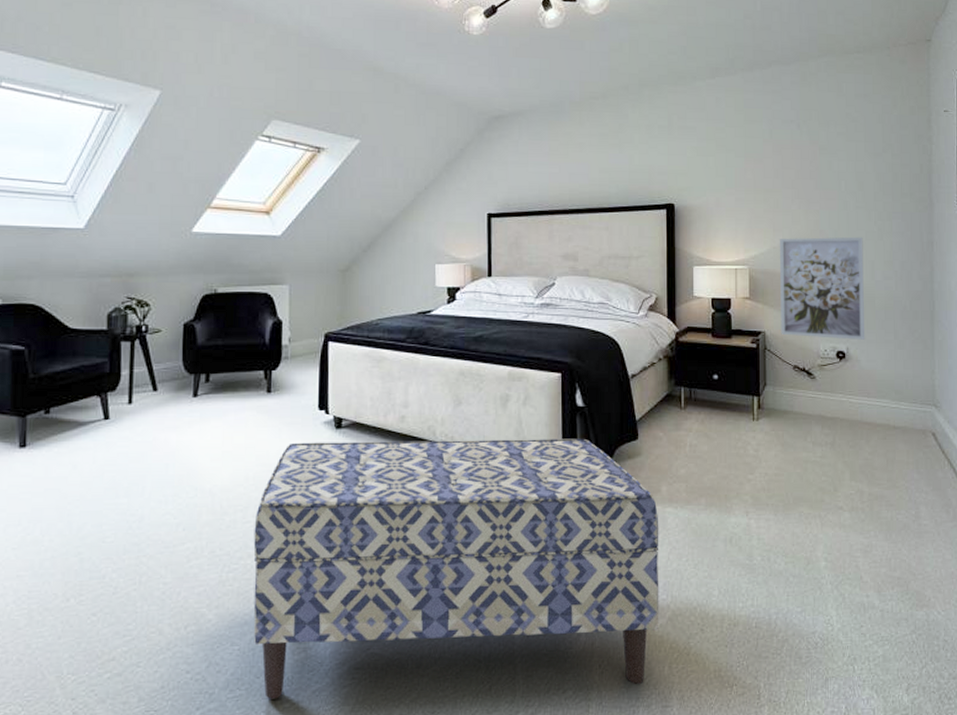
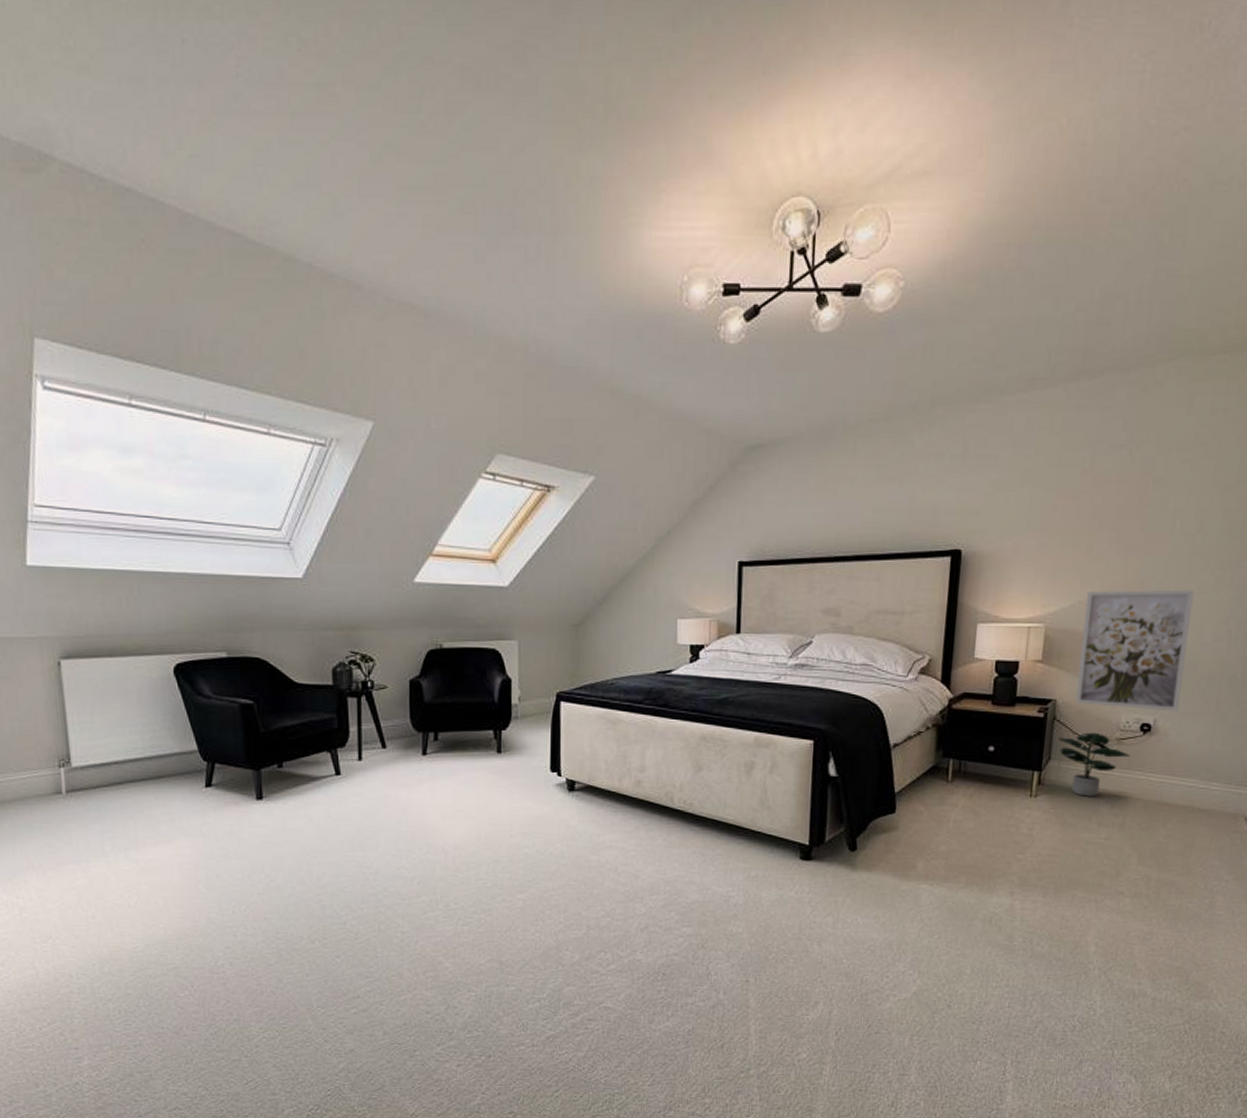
bench: present [253,438,659,699] -> none [487,804,912,1052]
potted plant: none [770,360,833,418] -> present [1058,732,1131,797]

